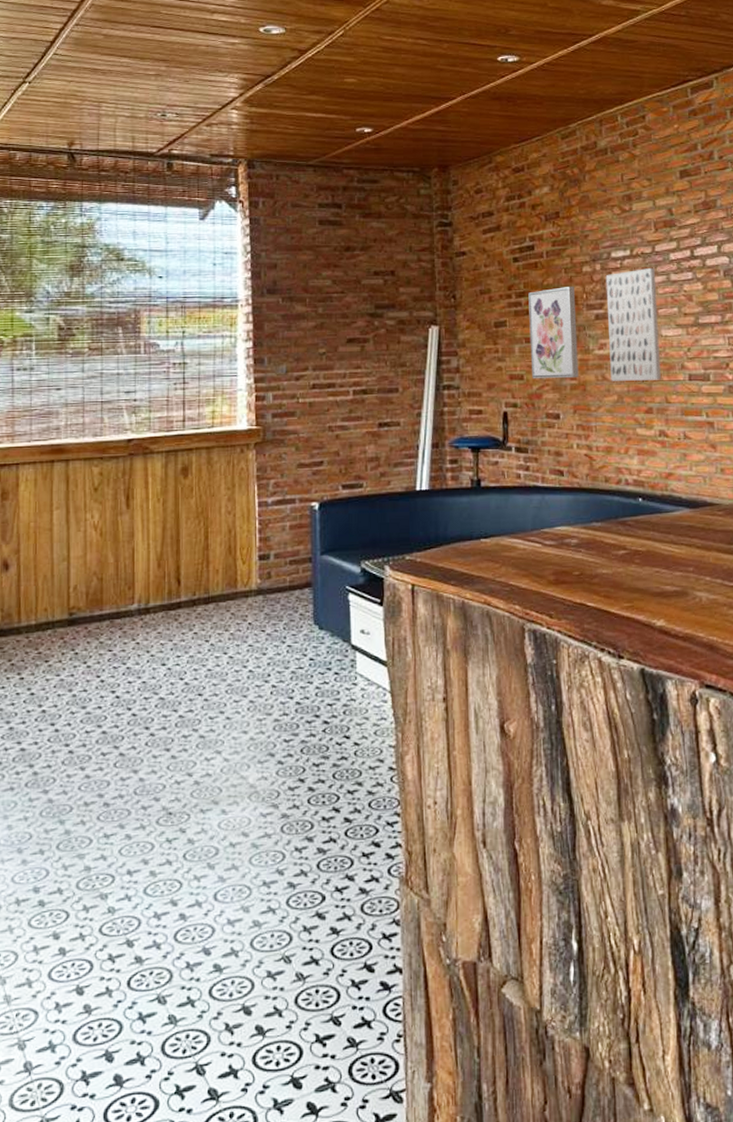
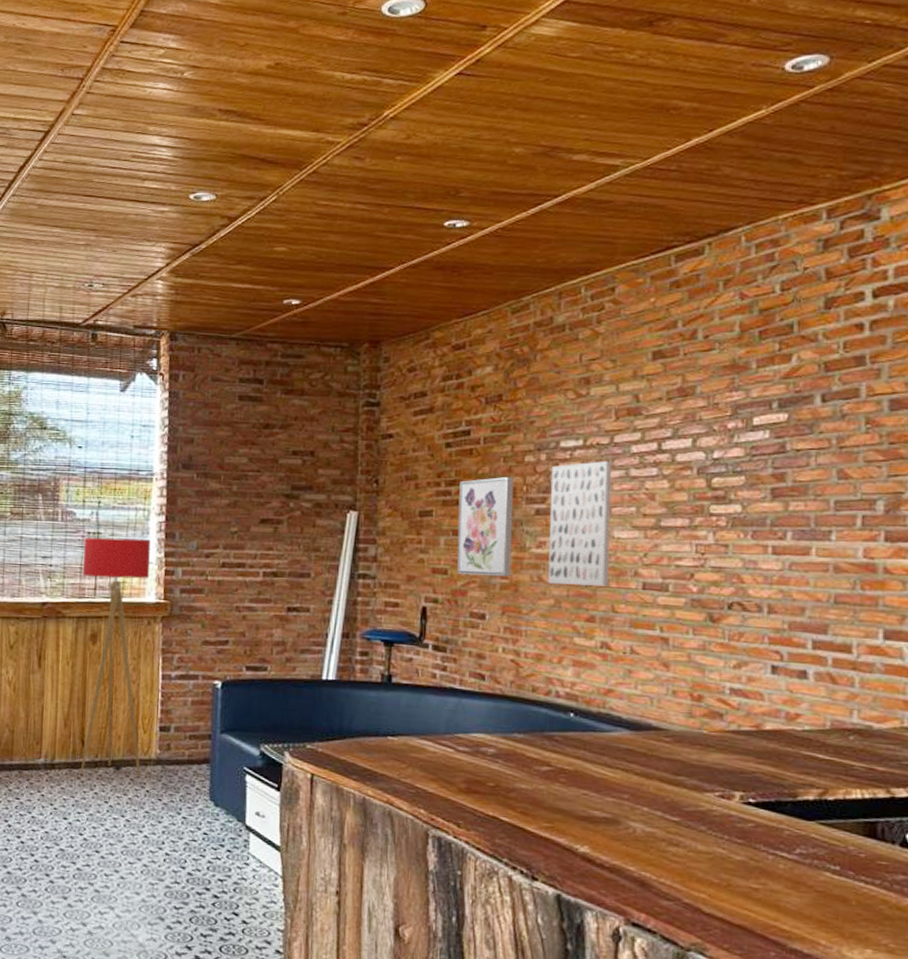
floor lamp: none [169,366,242,616] -> present [79,537,151,778]

